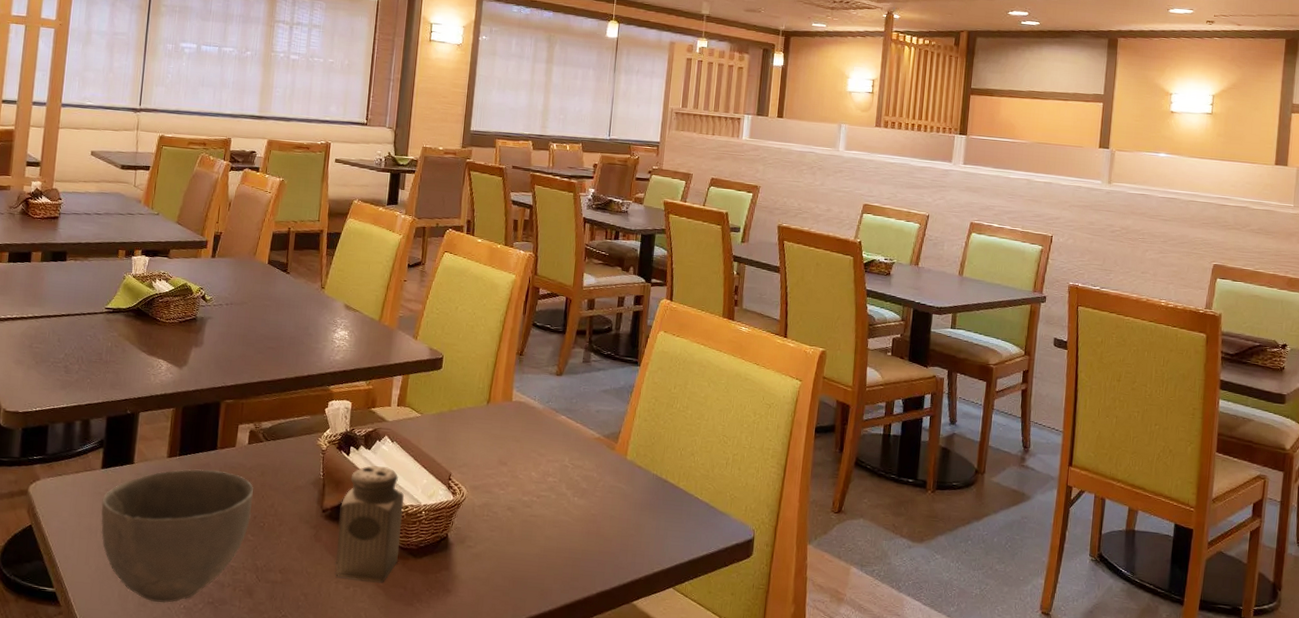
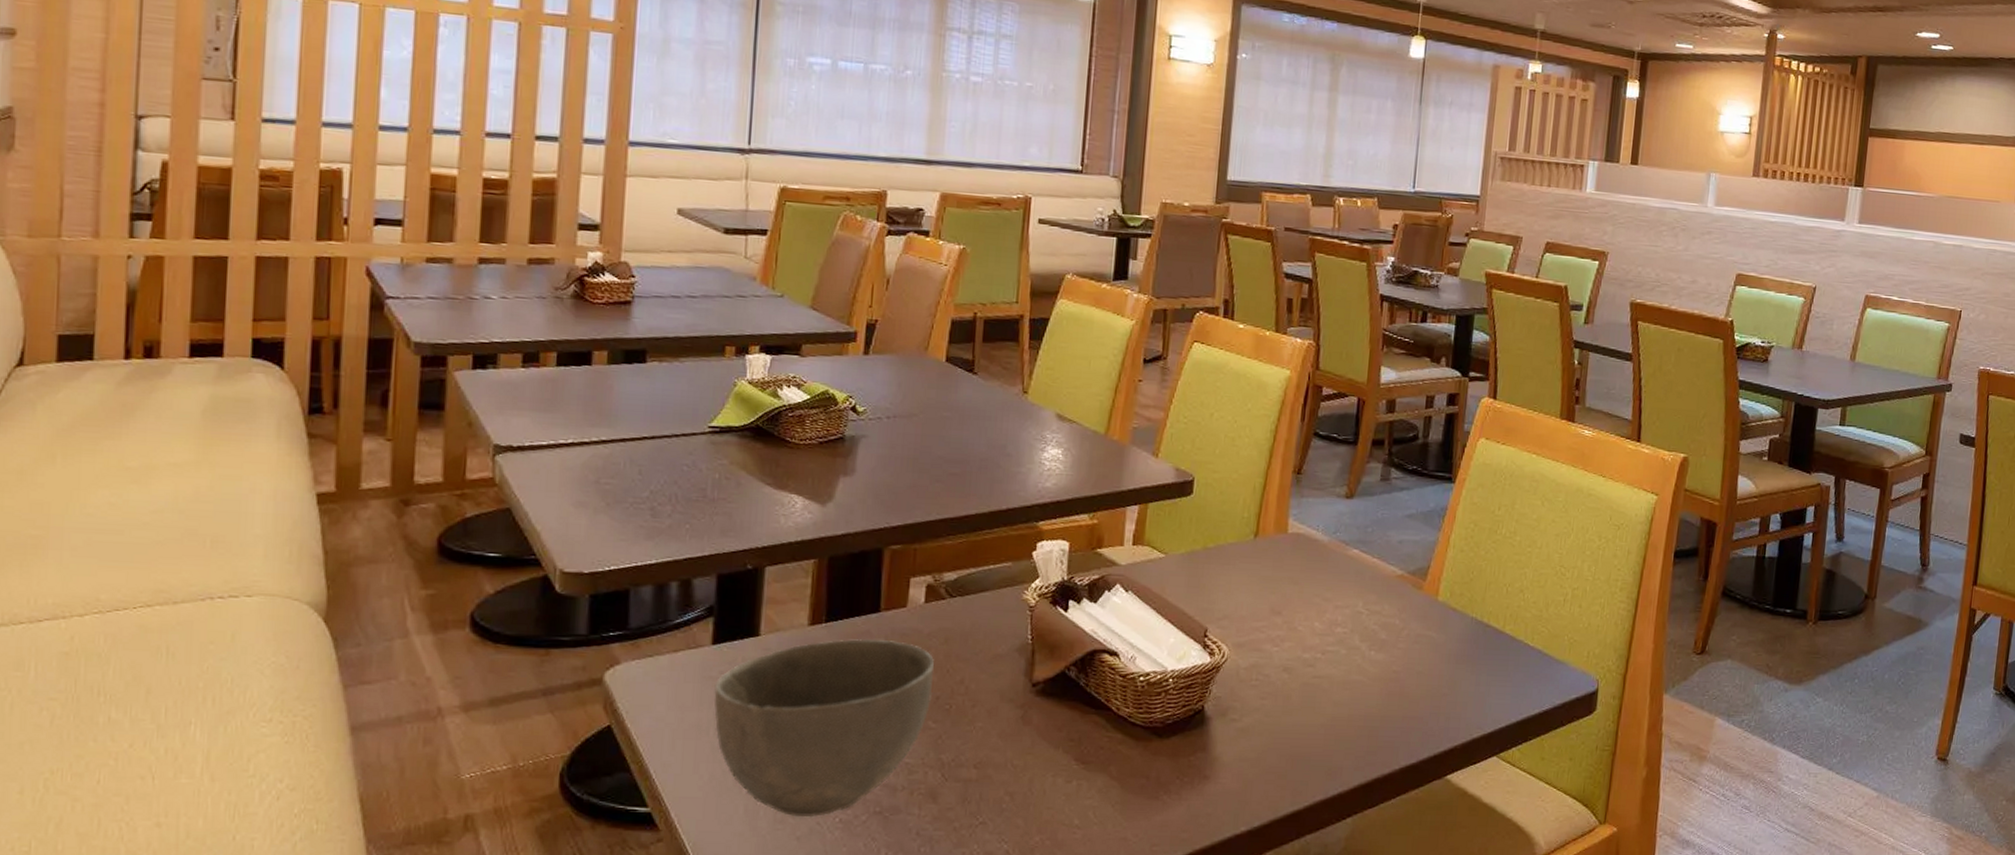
salt shaker: present [335,465,405,582] -> none [1051,623,1145,772]

